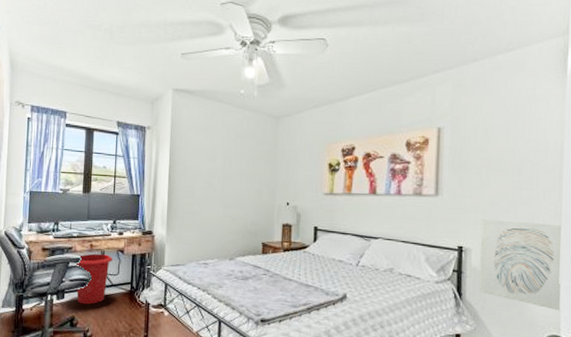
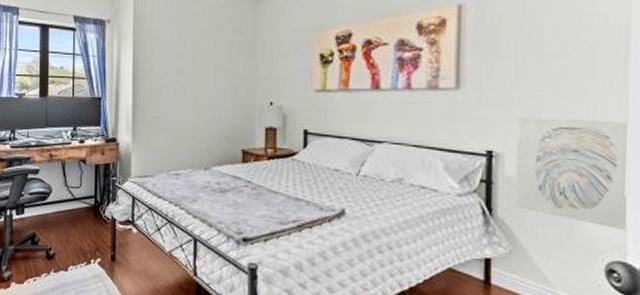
waste bin: present [75,253,113,305] -> none [34,164,74,220]

